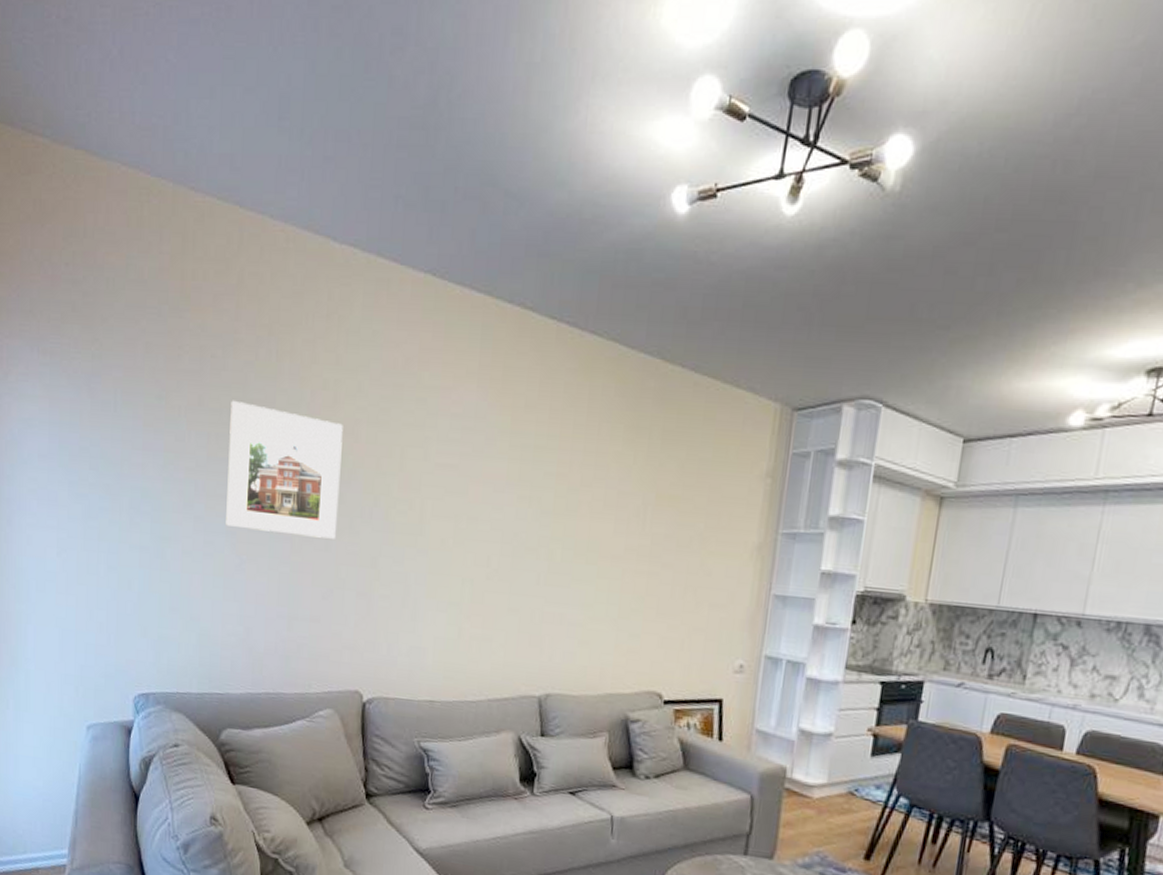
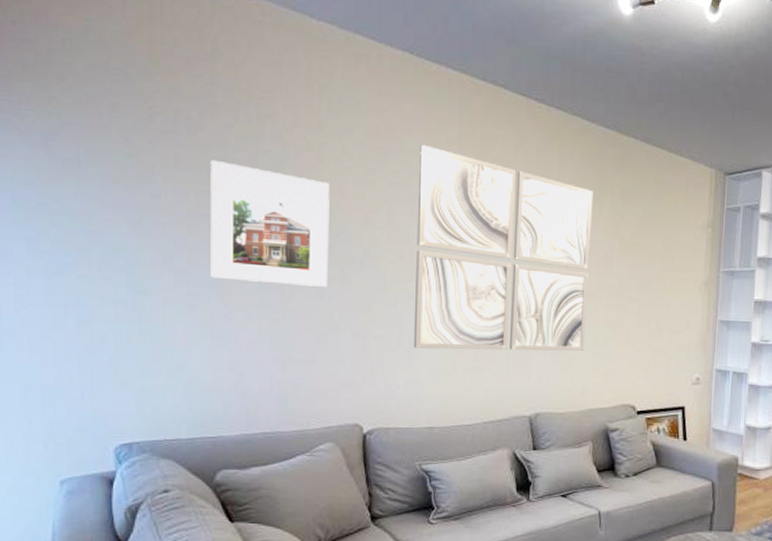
wall art: none [418,379,628,624] -> present [413,144,593,352]

